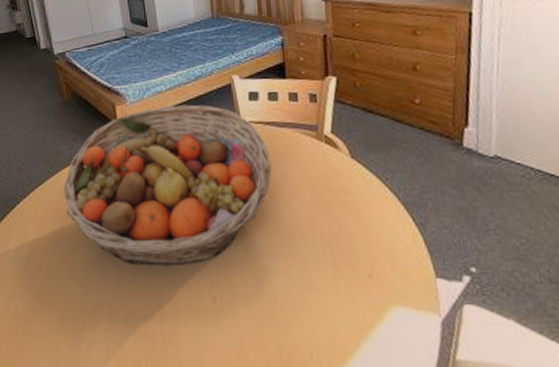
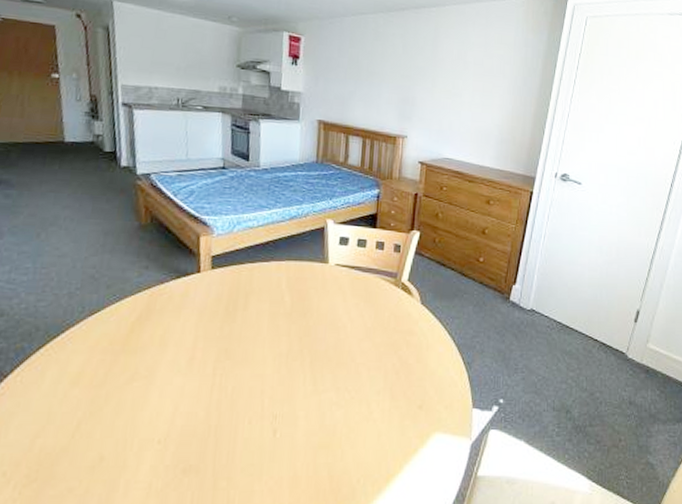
fruit basket: present [63,104,272,266] -> none [123,242,351,400]

